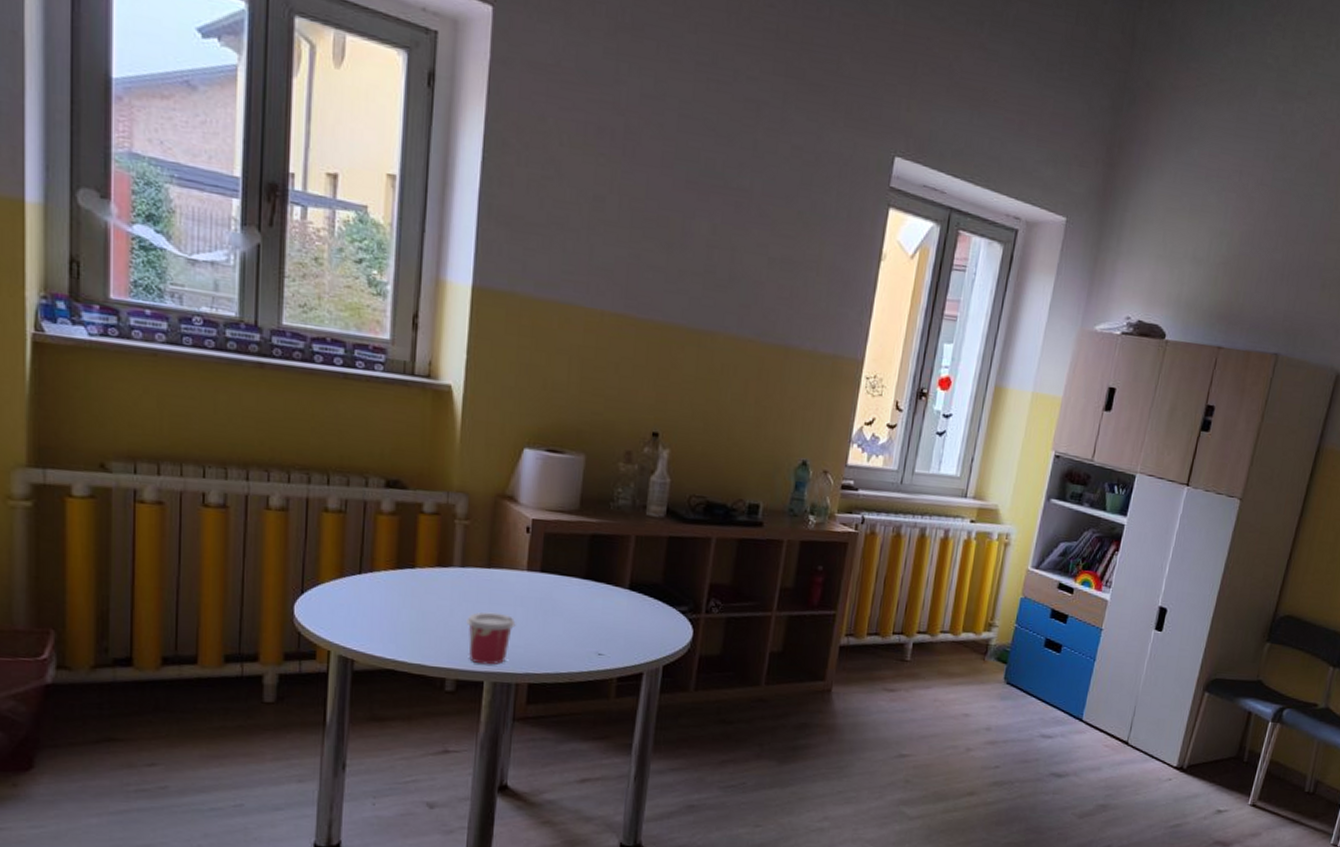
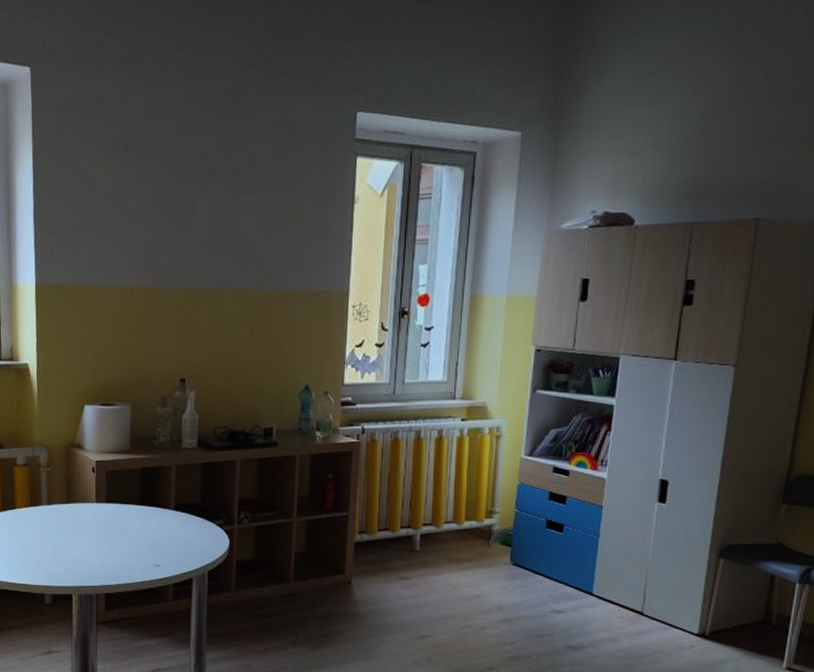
cup: present [466,612,516,665] -> none [55,538,92,581]

